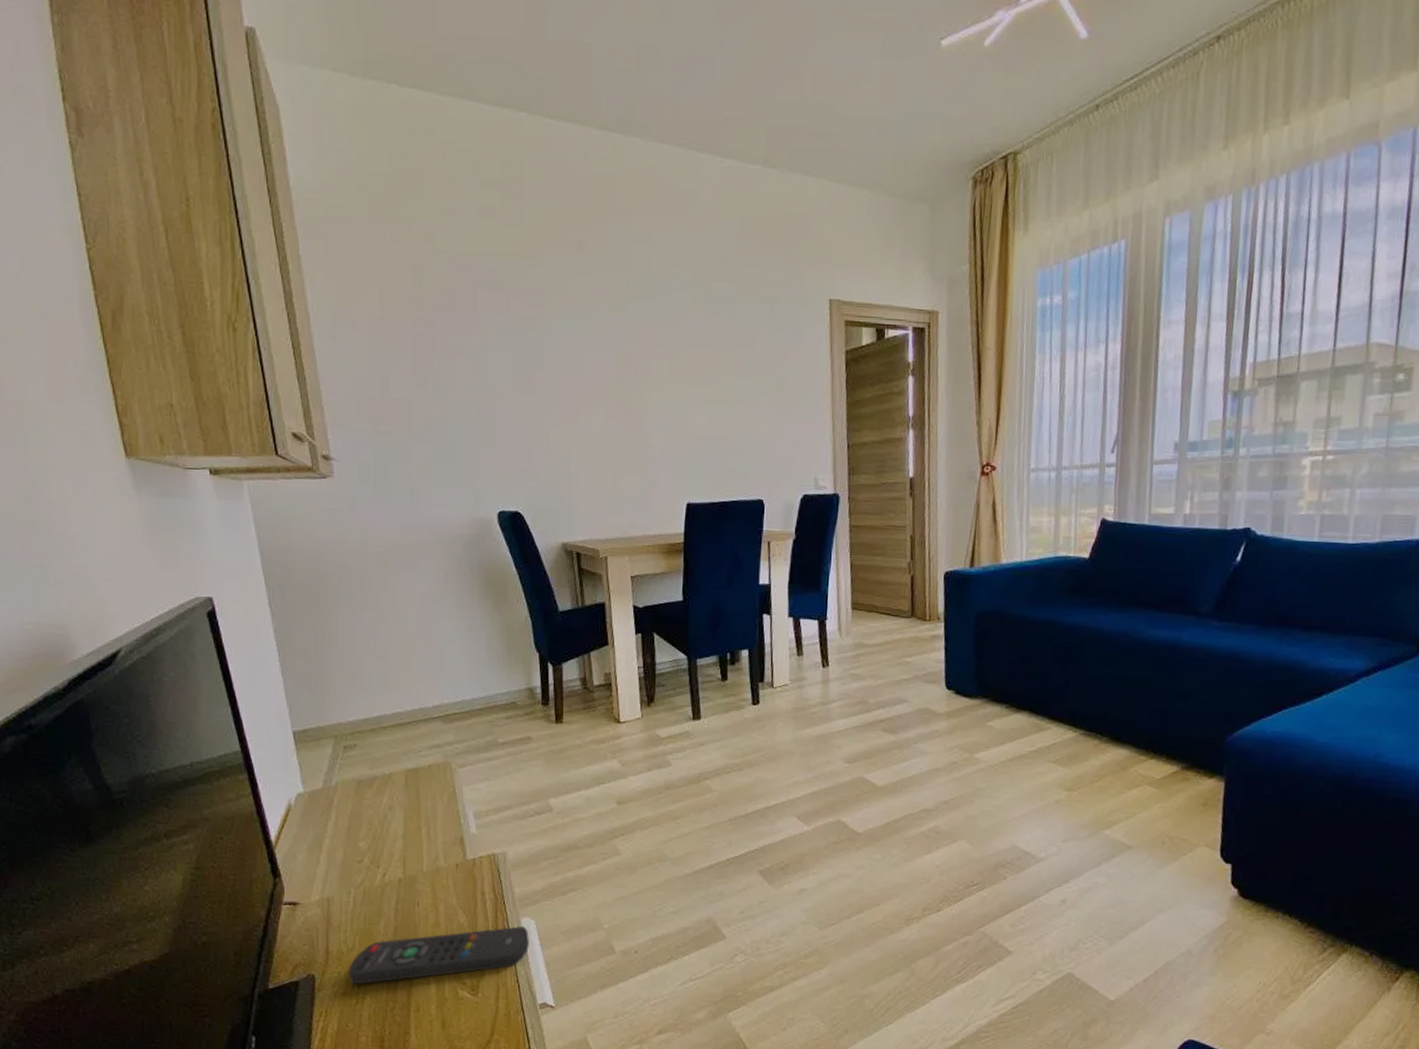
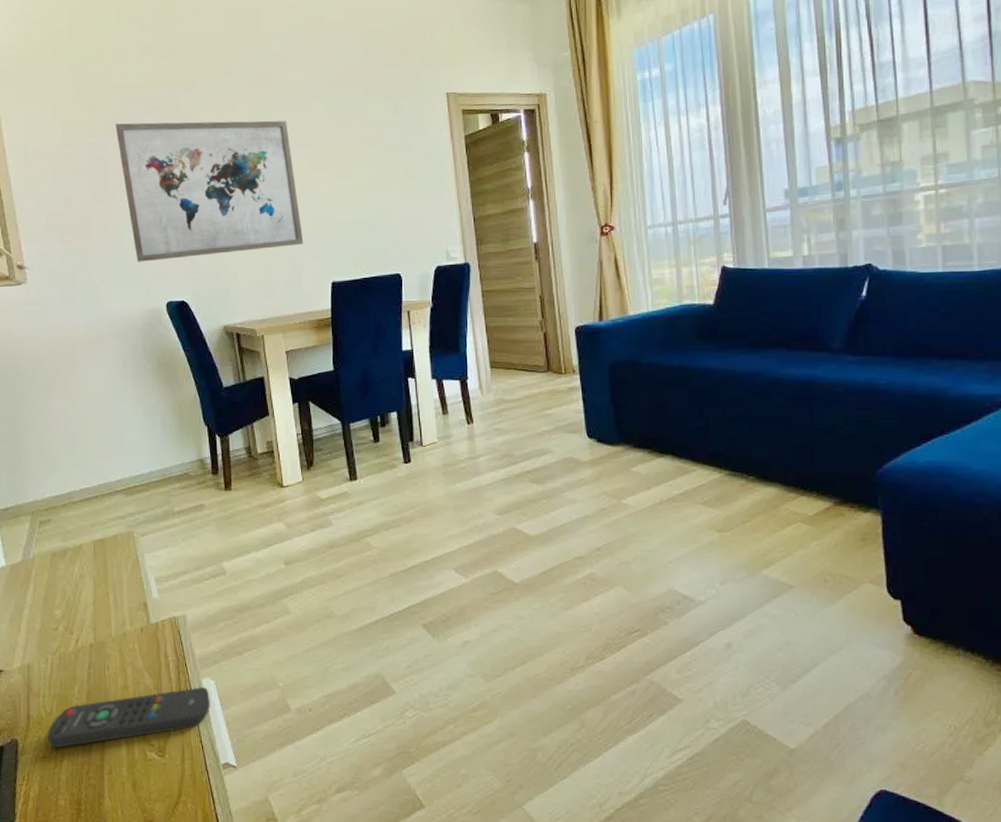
wall art: none [444,297,658,464] -> present [115,121,304,262]

